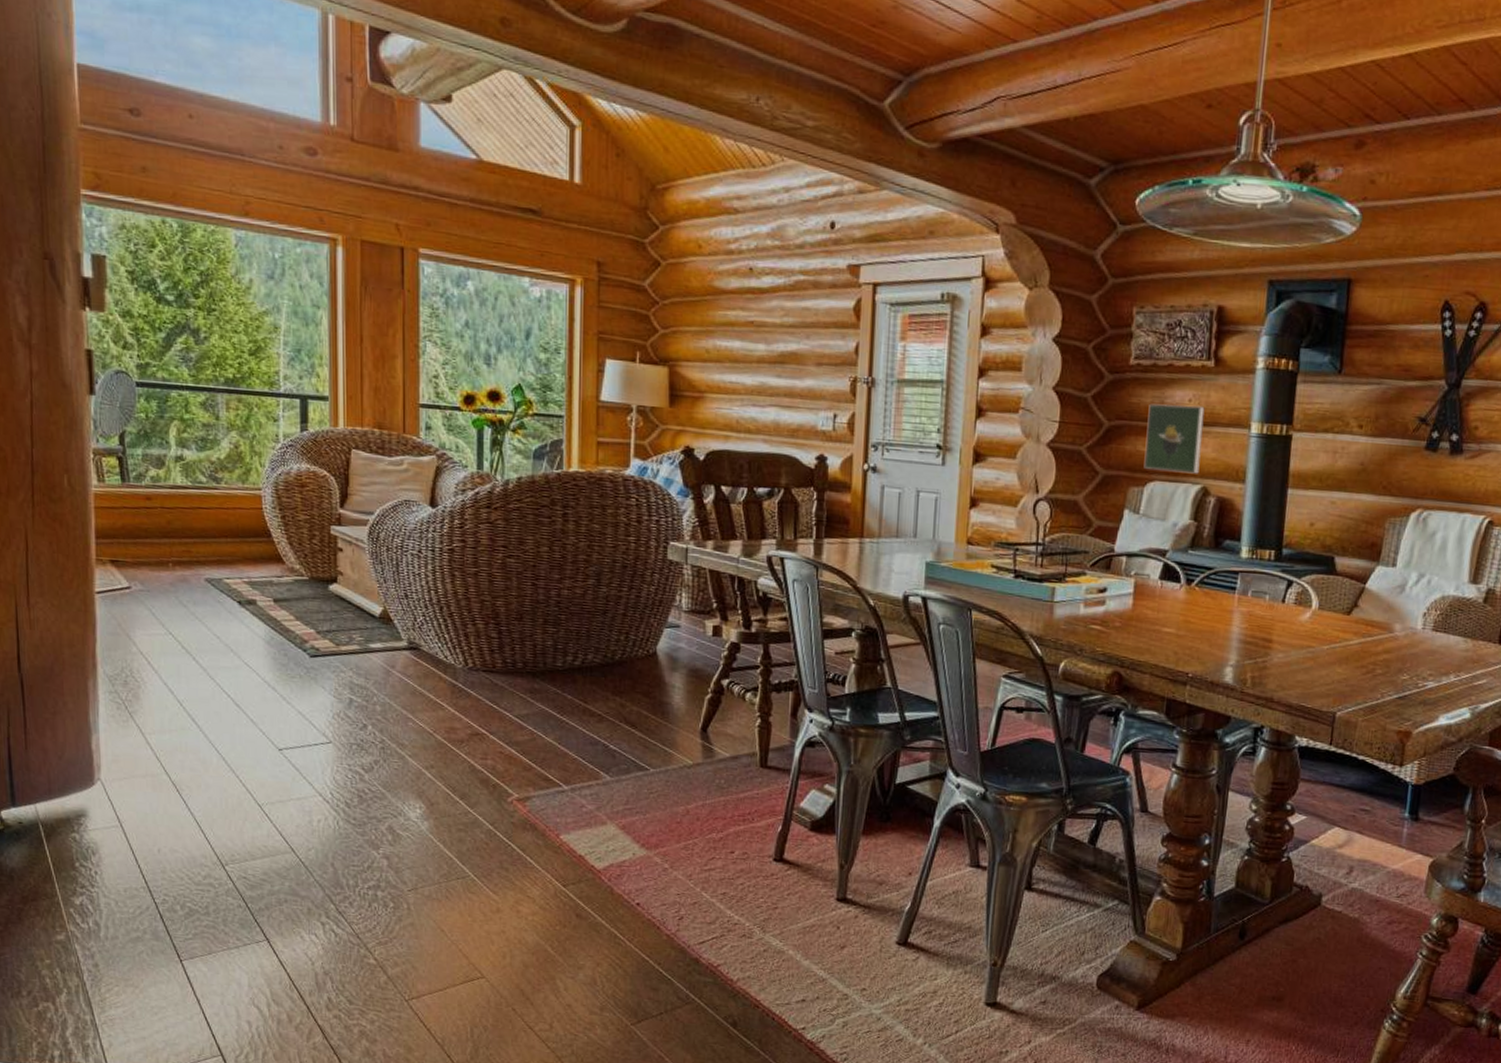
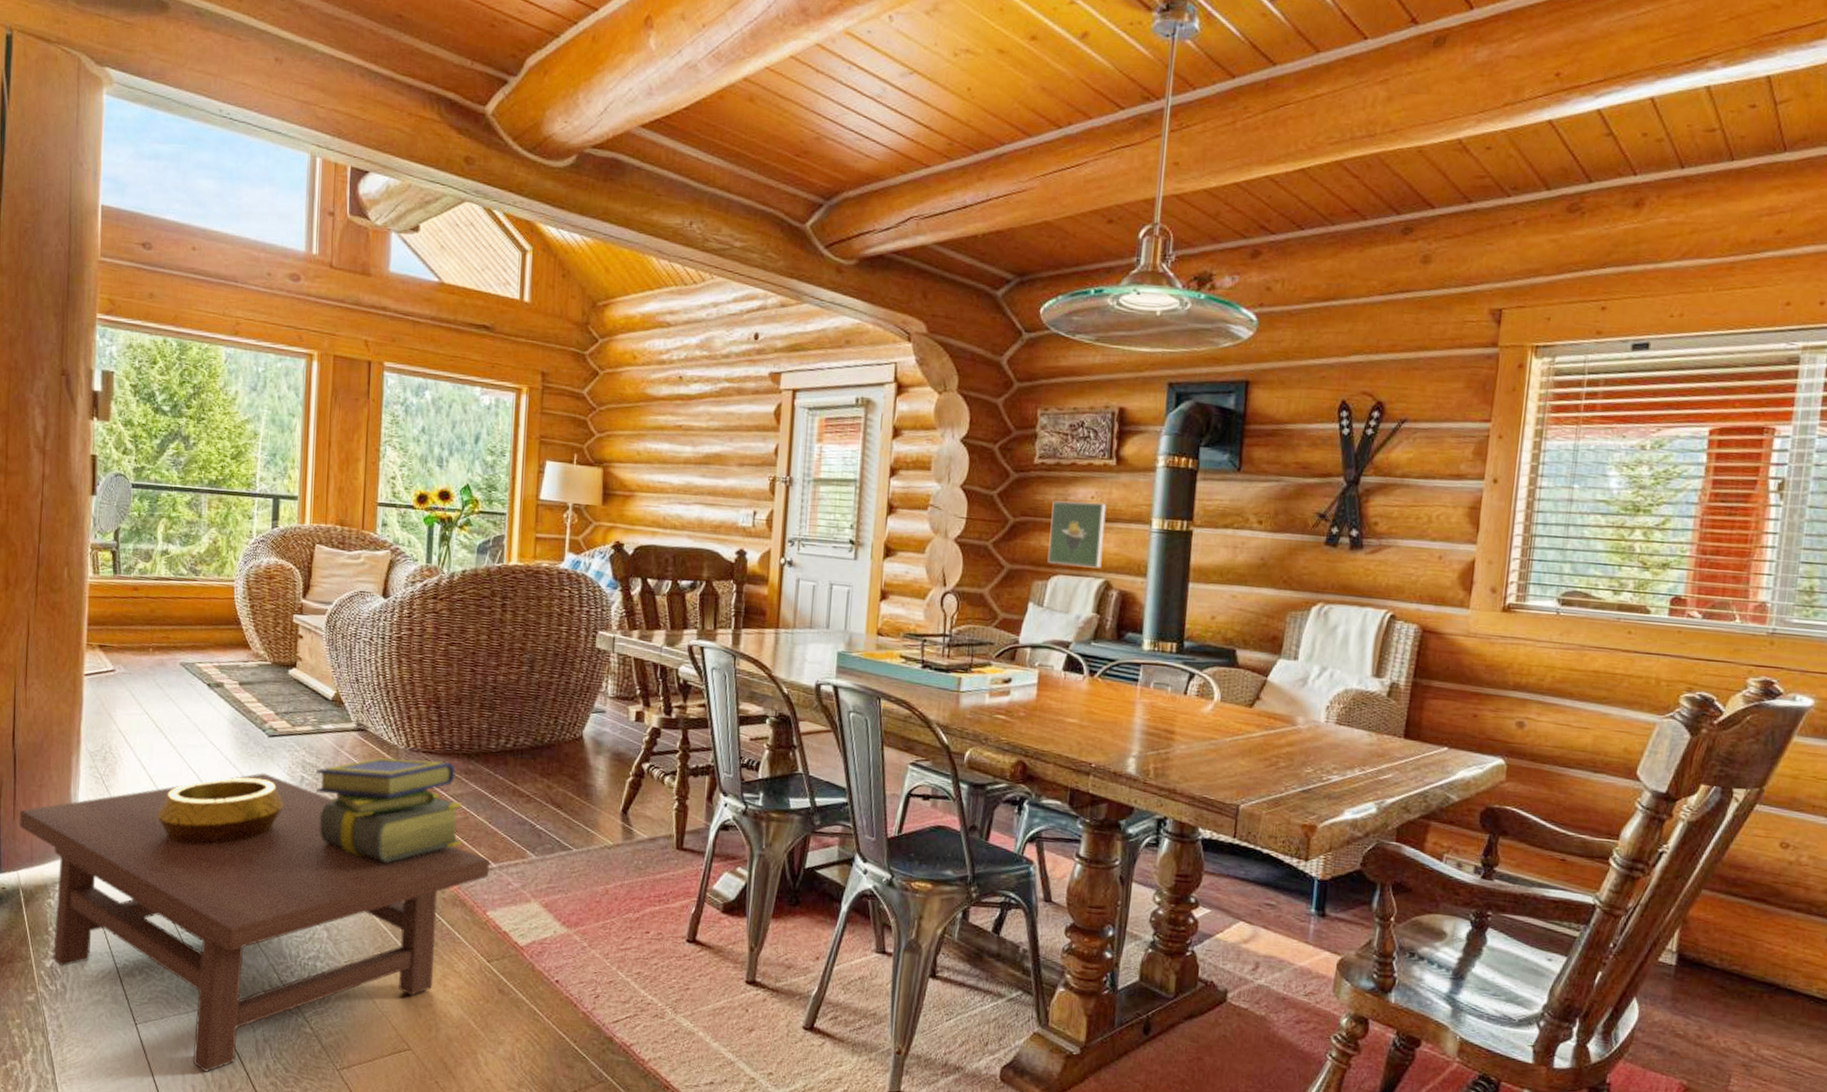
coffee table: none [32,695,561,1007] -> present [19,773,489,1072]
decorative bowl: none [189,701,333,773] -> present [156,778,285,845]
stack of books: none [366,677,530,787] -> present [315,757,463,863]

